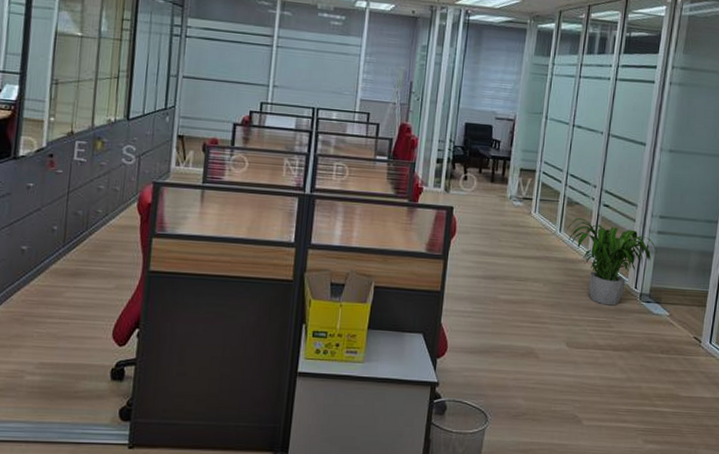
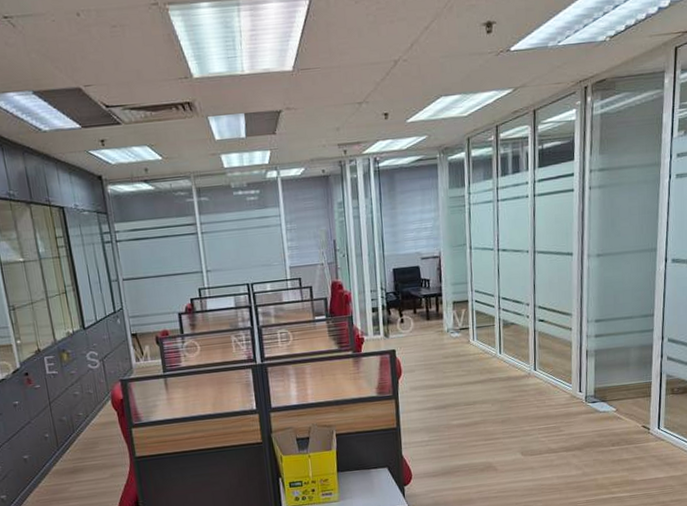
potted plant: present [567,218,657,306] -> none [506,337,596,413]

